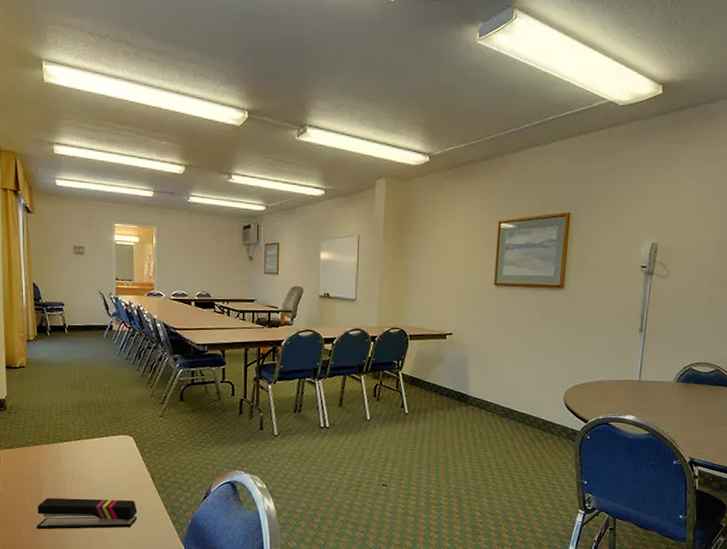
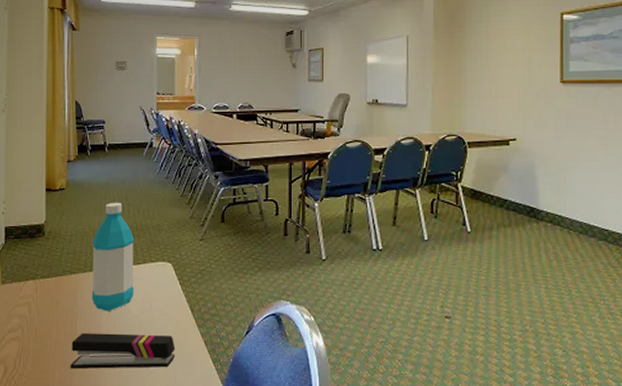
water bottle: none [54,380,97,479] -> present [91,202,135,311]

